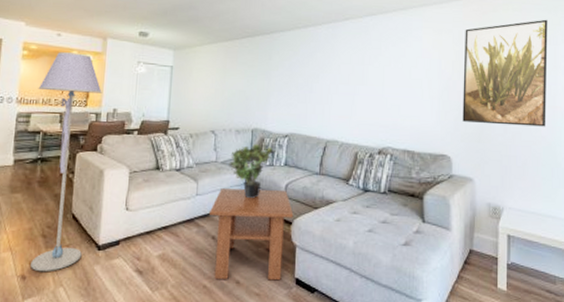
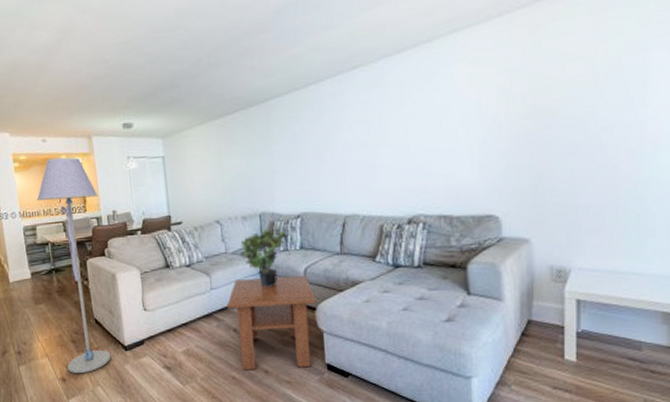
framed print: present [462,19,548,127] -> none [511,18,633,172]

